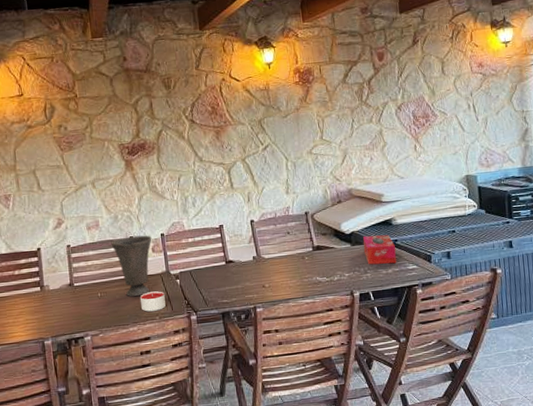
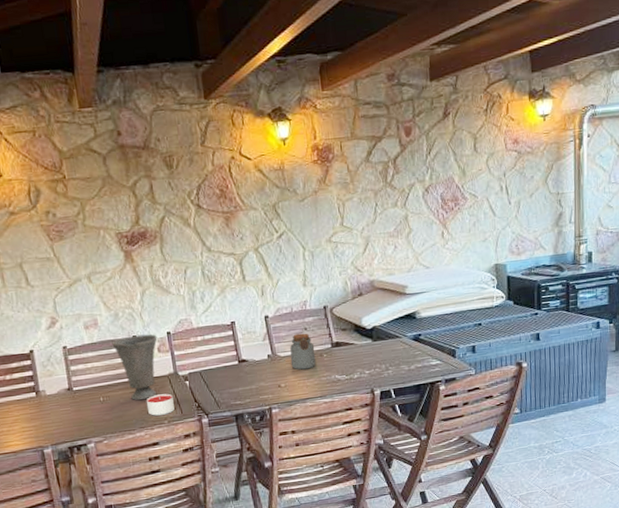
jar: none [274,236,299,272] -> present [290,333,316,370]
tissue box: present [363,234,397,265] -> none [384,329,420,361]

